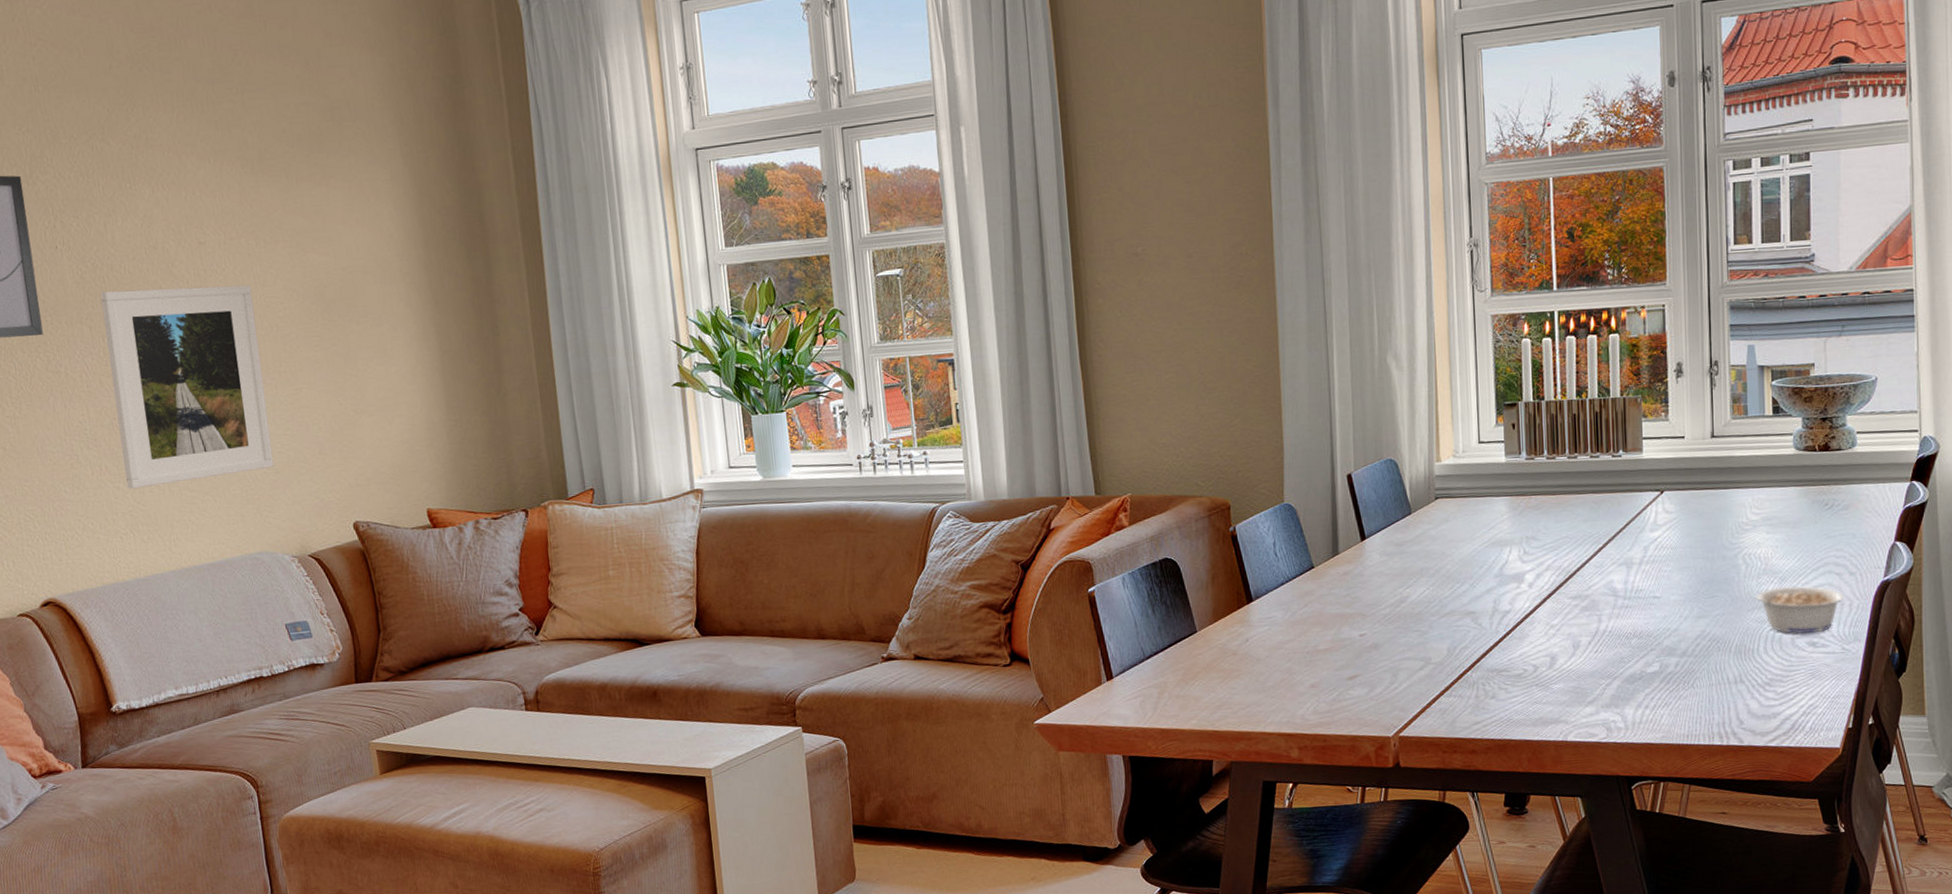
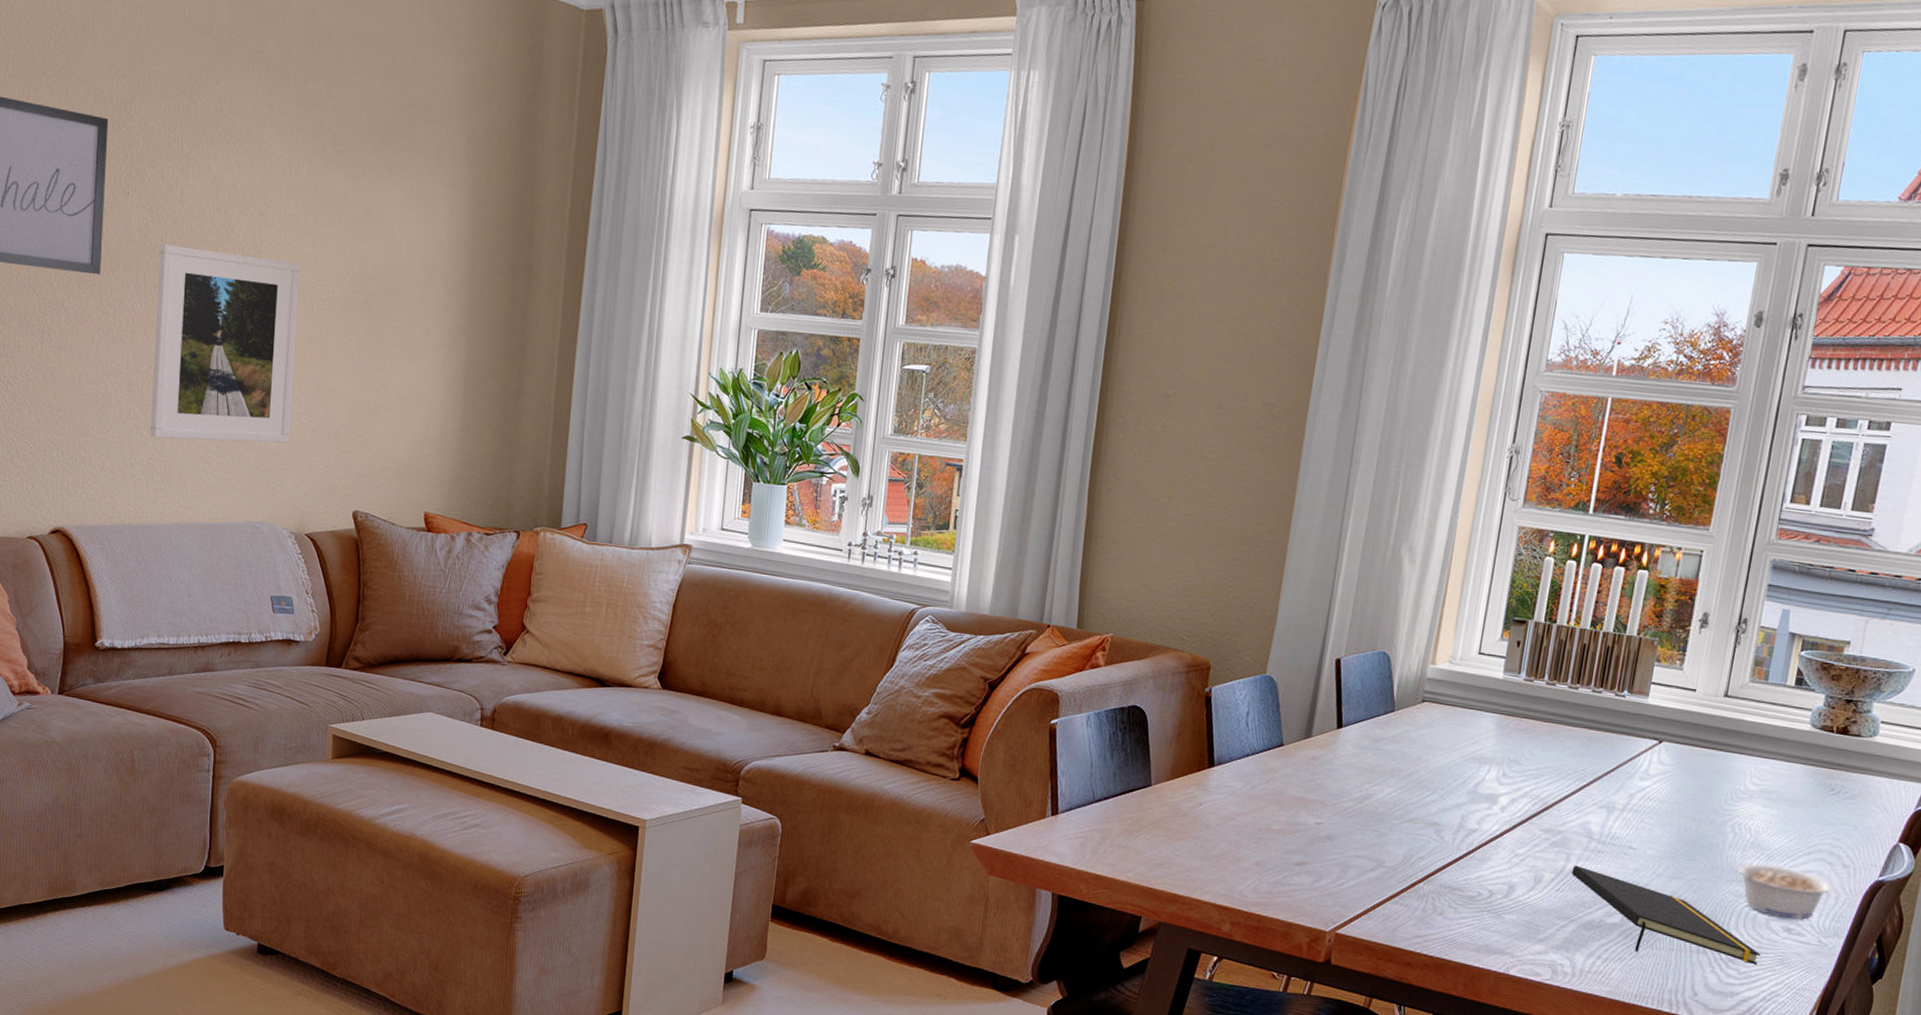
notepad: none [1606,624,1793,695] -> present [1571,865,1761,965]

